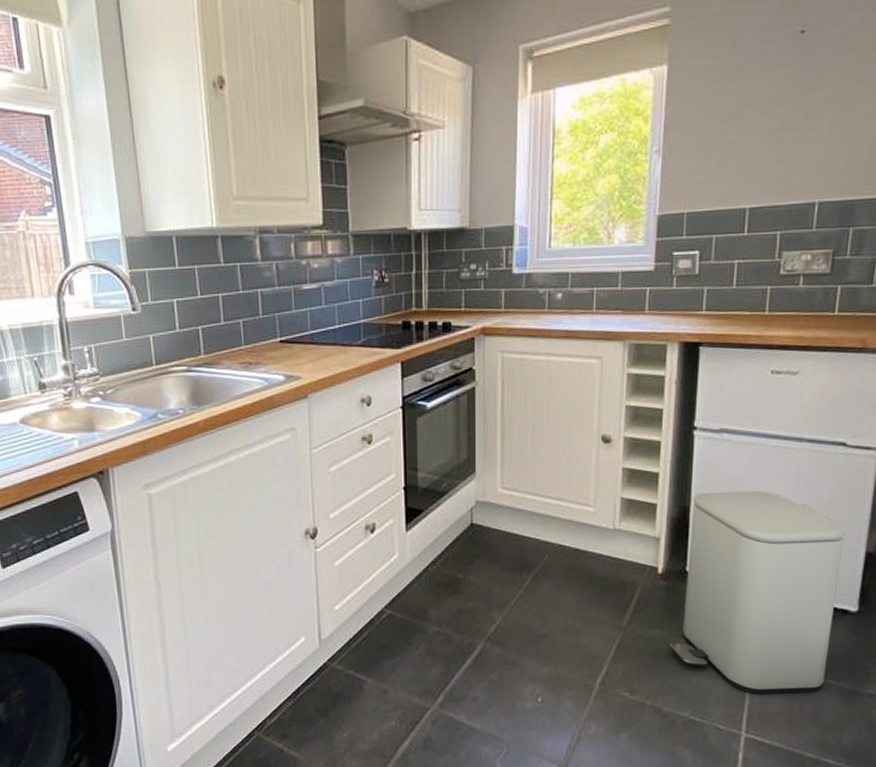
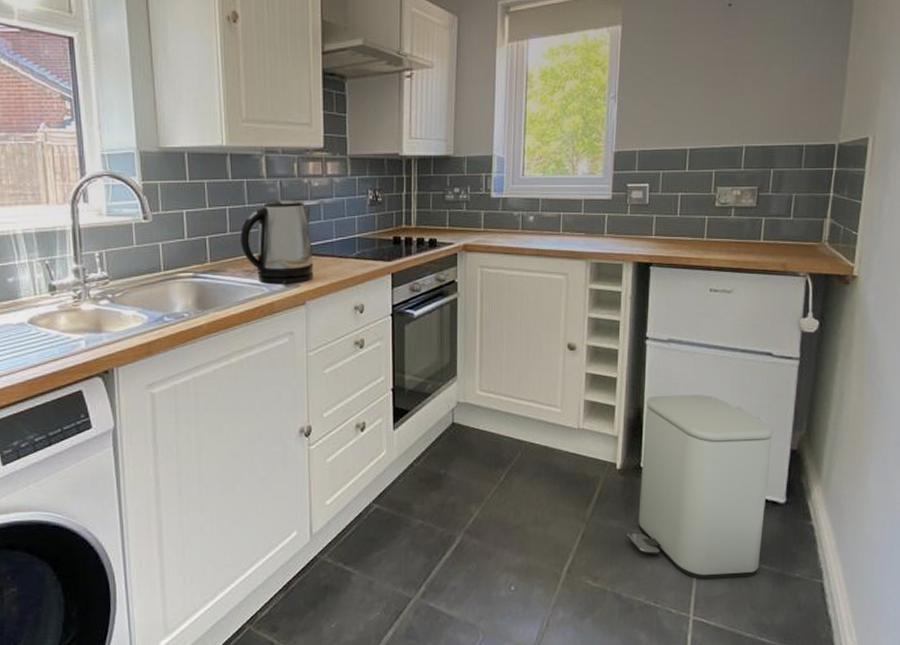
kettle: none [235,283,316,378] -> present [240,199,314,286]

